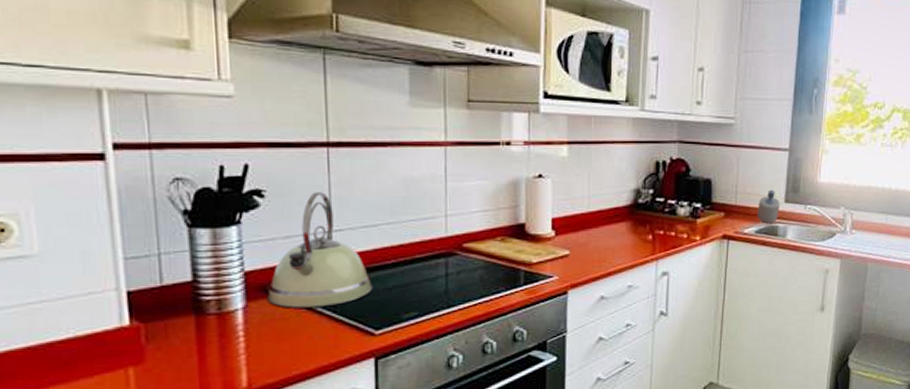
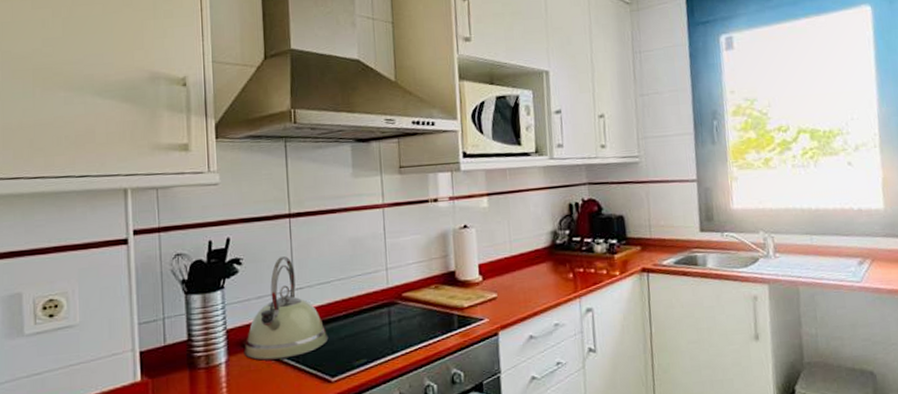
soap dispenser: present [756,189,780,223] -> none [673,220,696,254]

